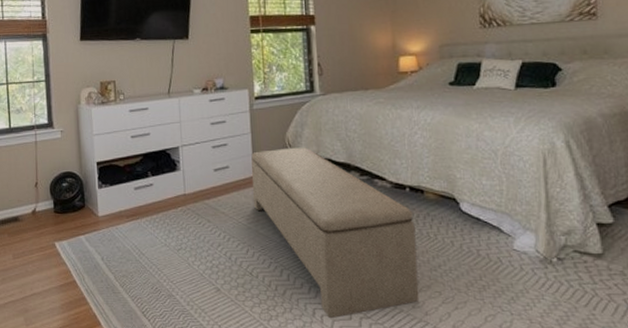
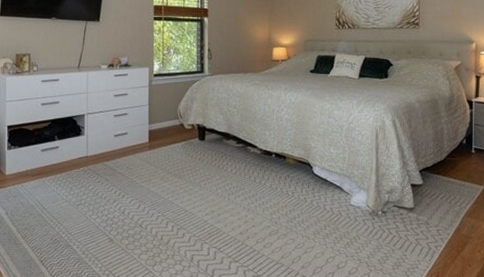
bench: present [251,147,420,319] -> none [146,118,278,263]

